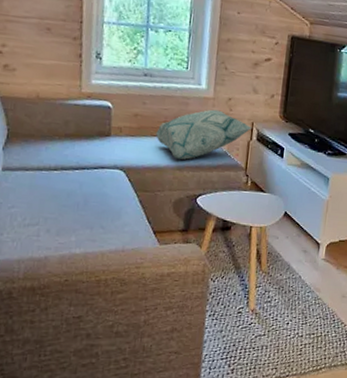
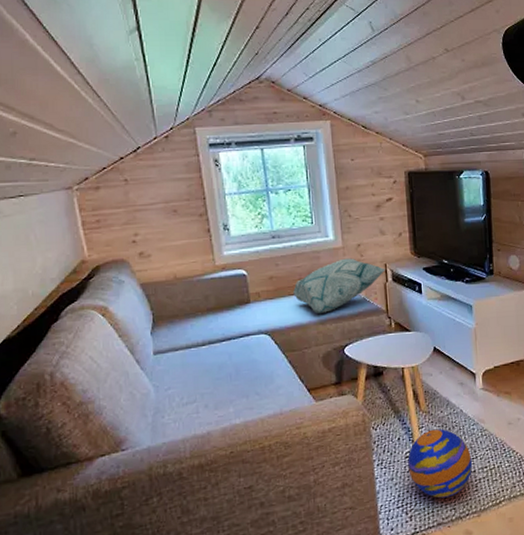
ball: none [238,290,302,357] -> present [408,428,473,499]

